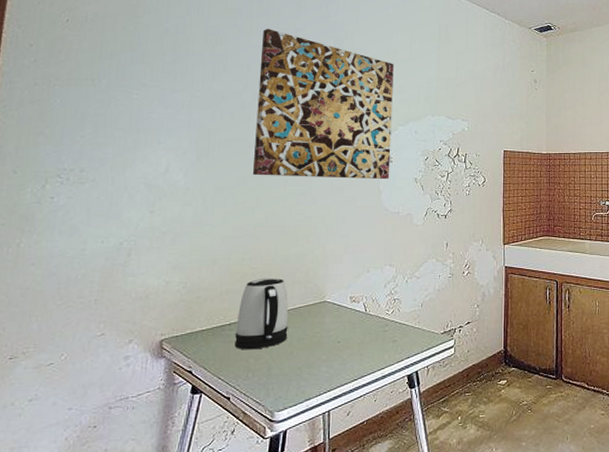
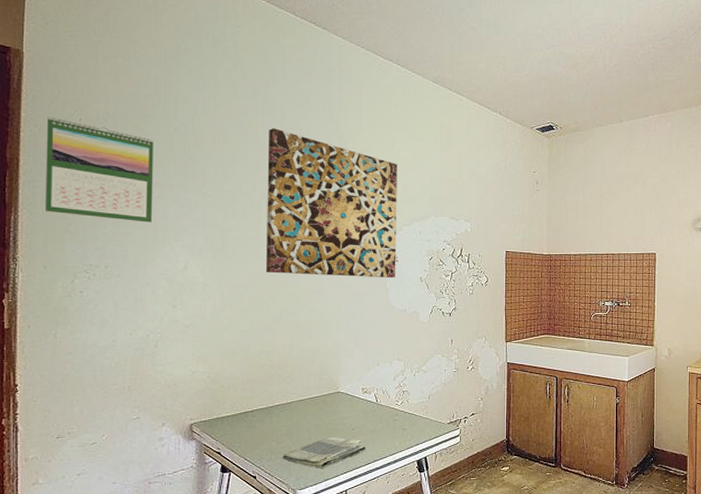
calendar: none [21,18,143,124] -> present [45,117,154,223]
kettle: present [235,277,288,350] -> none [258,369,306,435]
dish towel: none [261,351,353,387] -> present [283,437,367,468]

